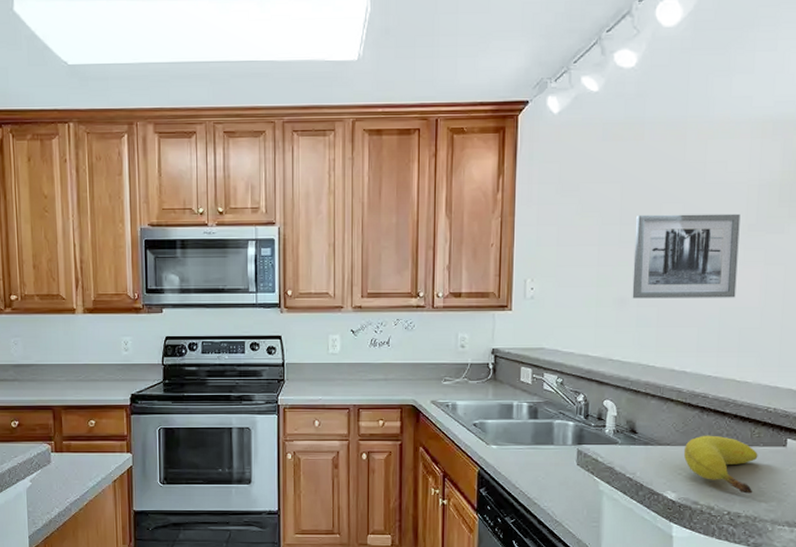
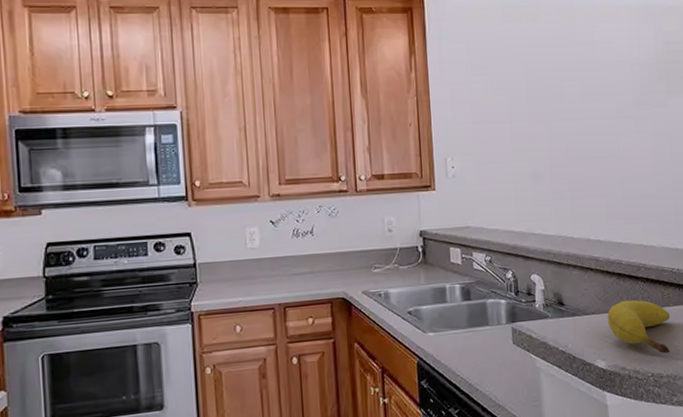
wall art: present [632,213,741,299] -> none [540,90,634,173]

